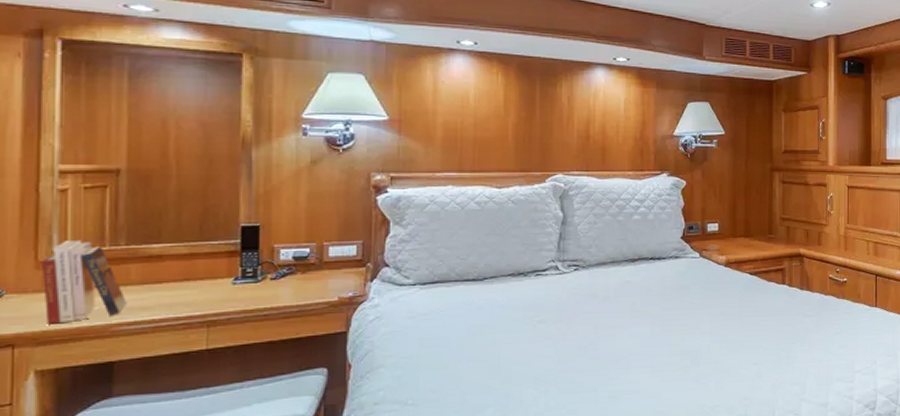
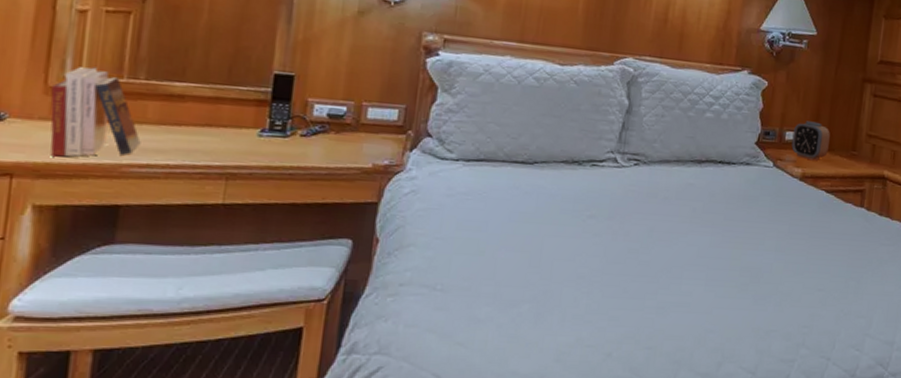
alarm clock: none [714,212,747,248] -> present [791,121,830,161]

